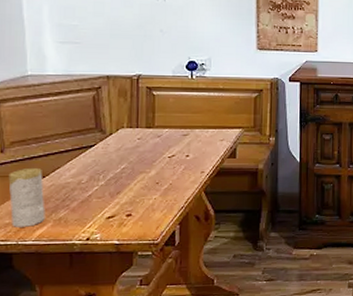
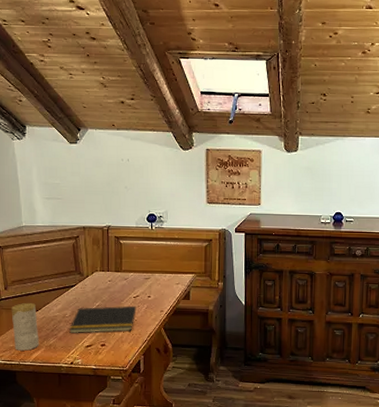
notepad: none [86,167,172,202] -> present [69,305,137,333]

